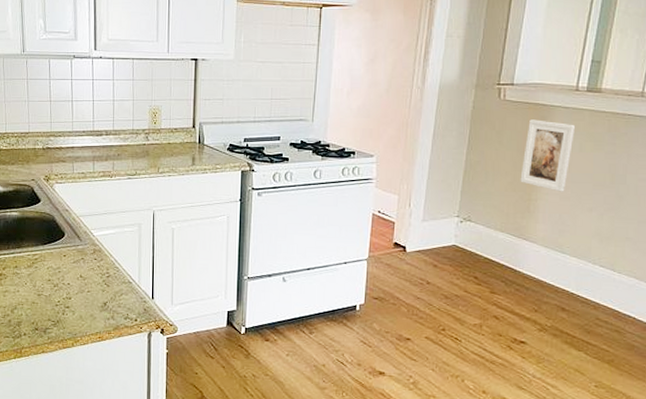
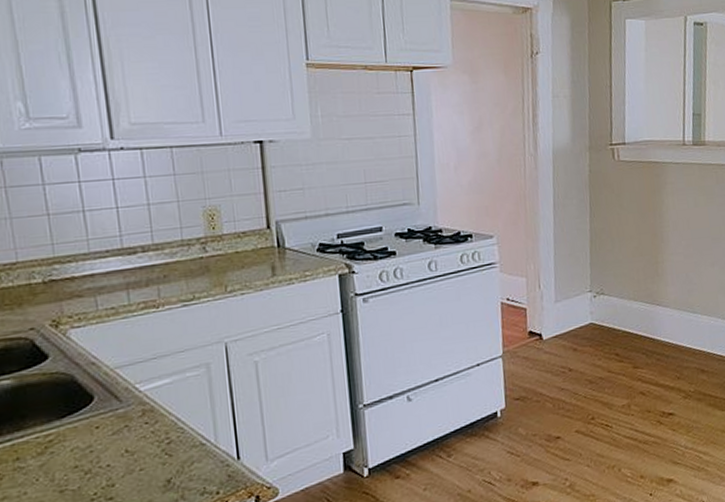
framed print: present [520,119,576,192] -> none [644,178,689,251]

